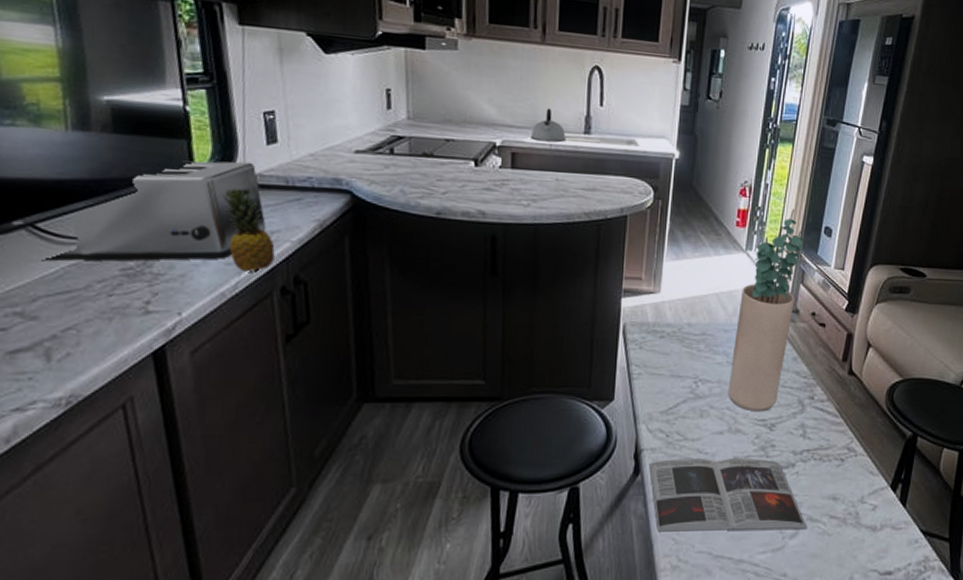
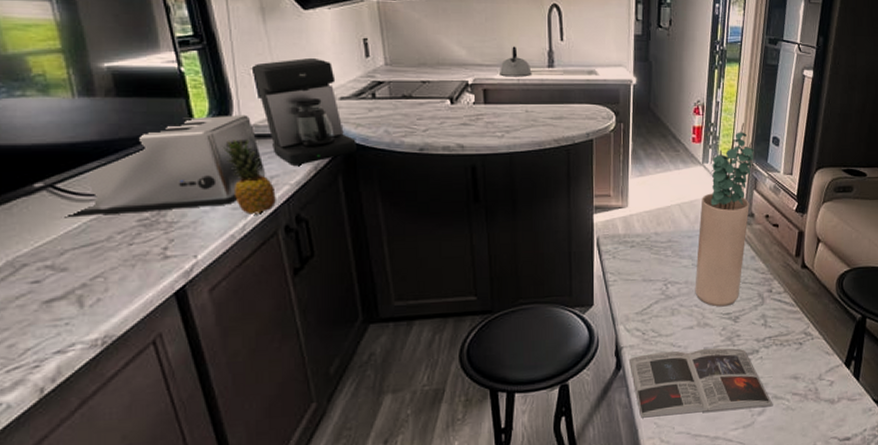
coffee maker: none [263,105,369,222] -> present [253,57,358,165]

